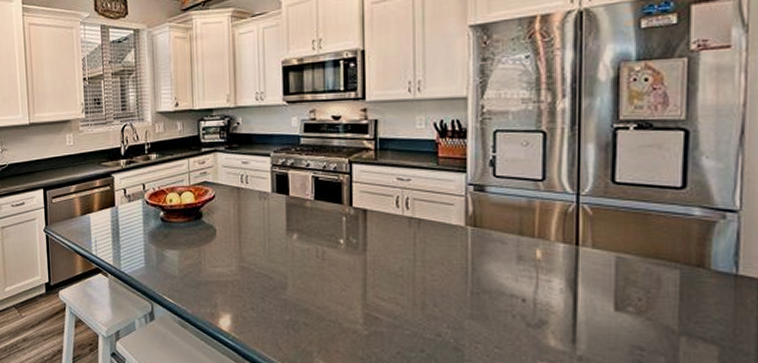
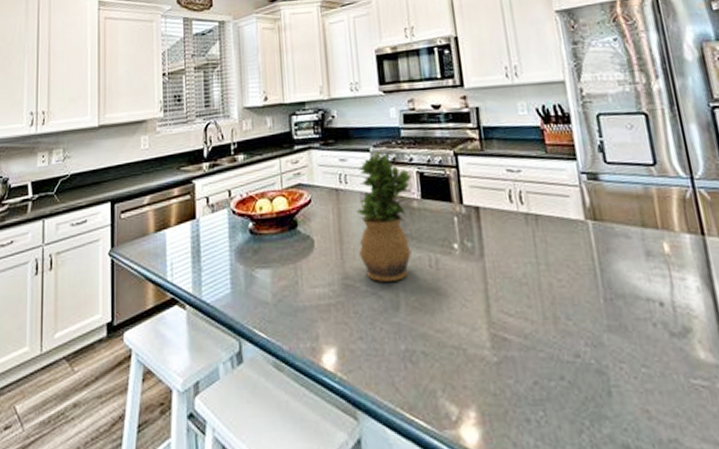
potted plant: none [254,156,307,266] -> present [356,151,412,282]

